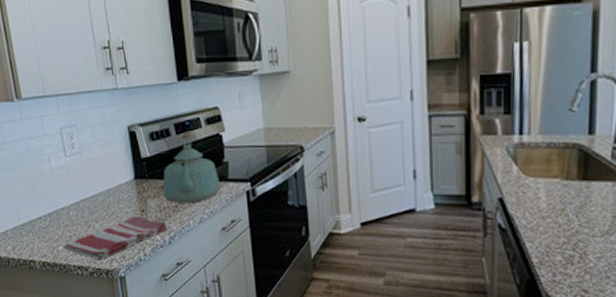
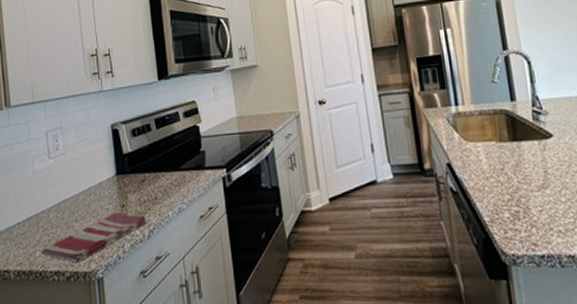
kettle: present [163,131,222,204] -> none [143,124,199,196]

